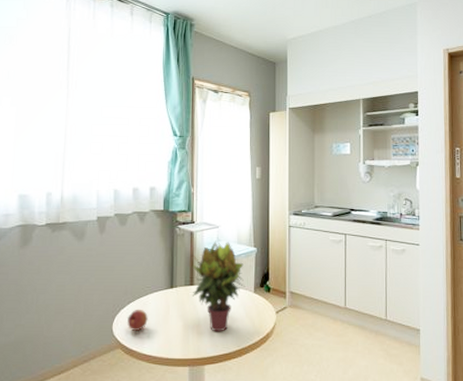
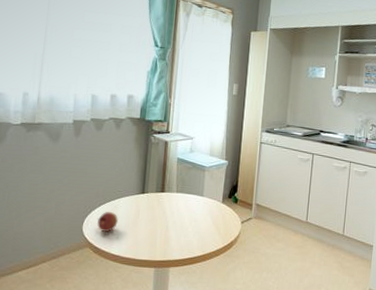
potted plant: present [192,240,245,332] -> none [163,151,214,238]

